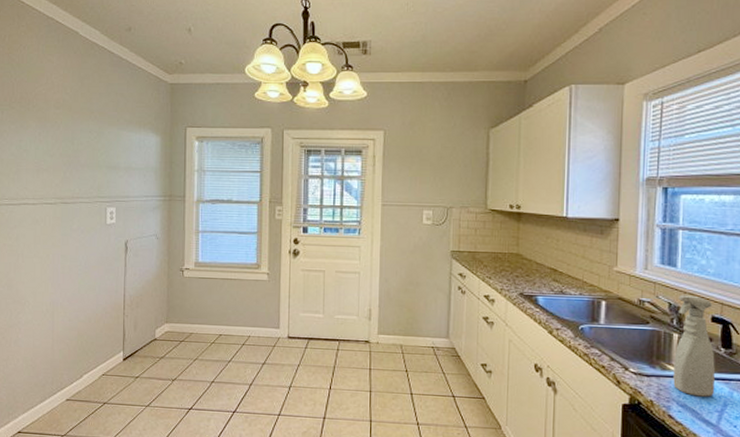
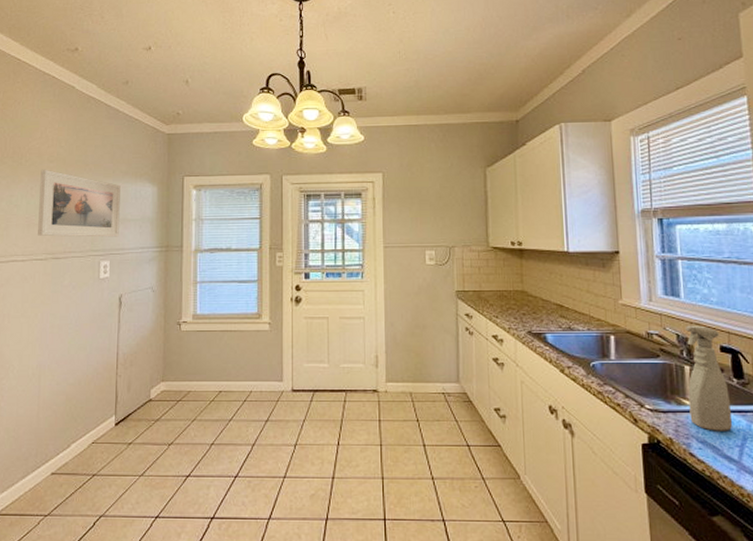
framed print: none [47,115,125,185] -> present [38,169,121,237]

